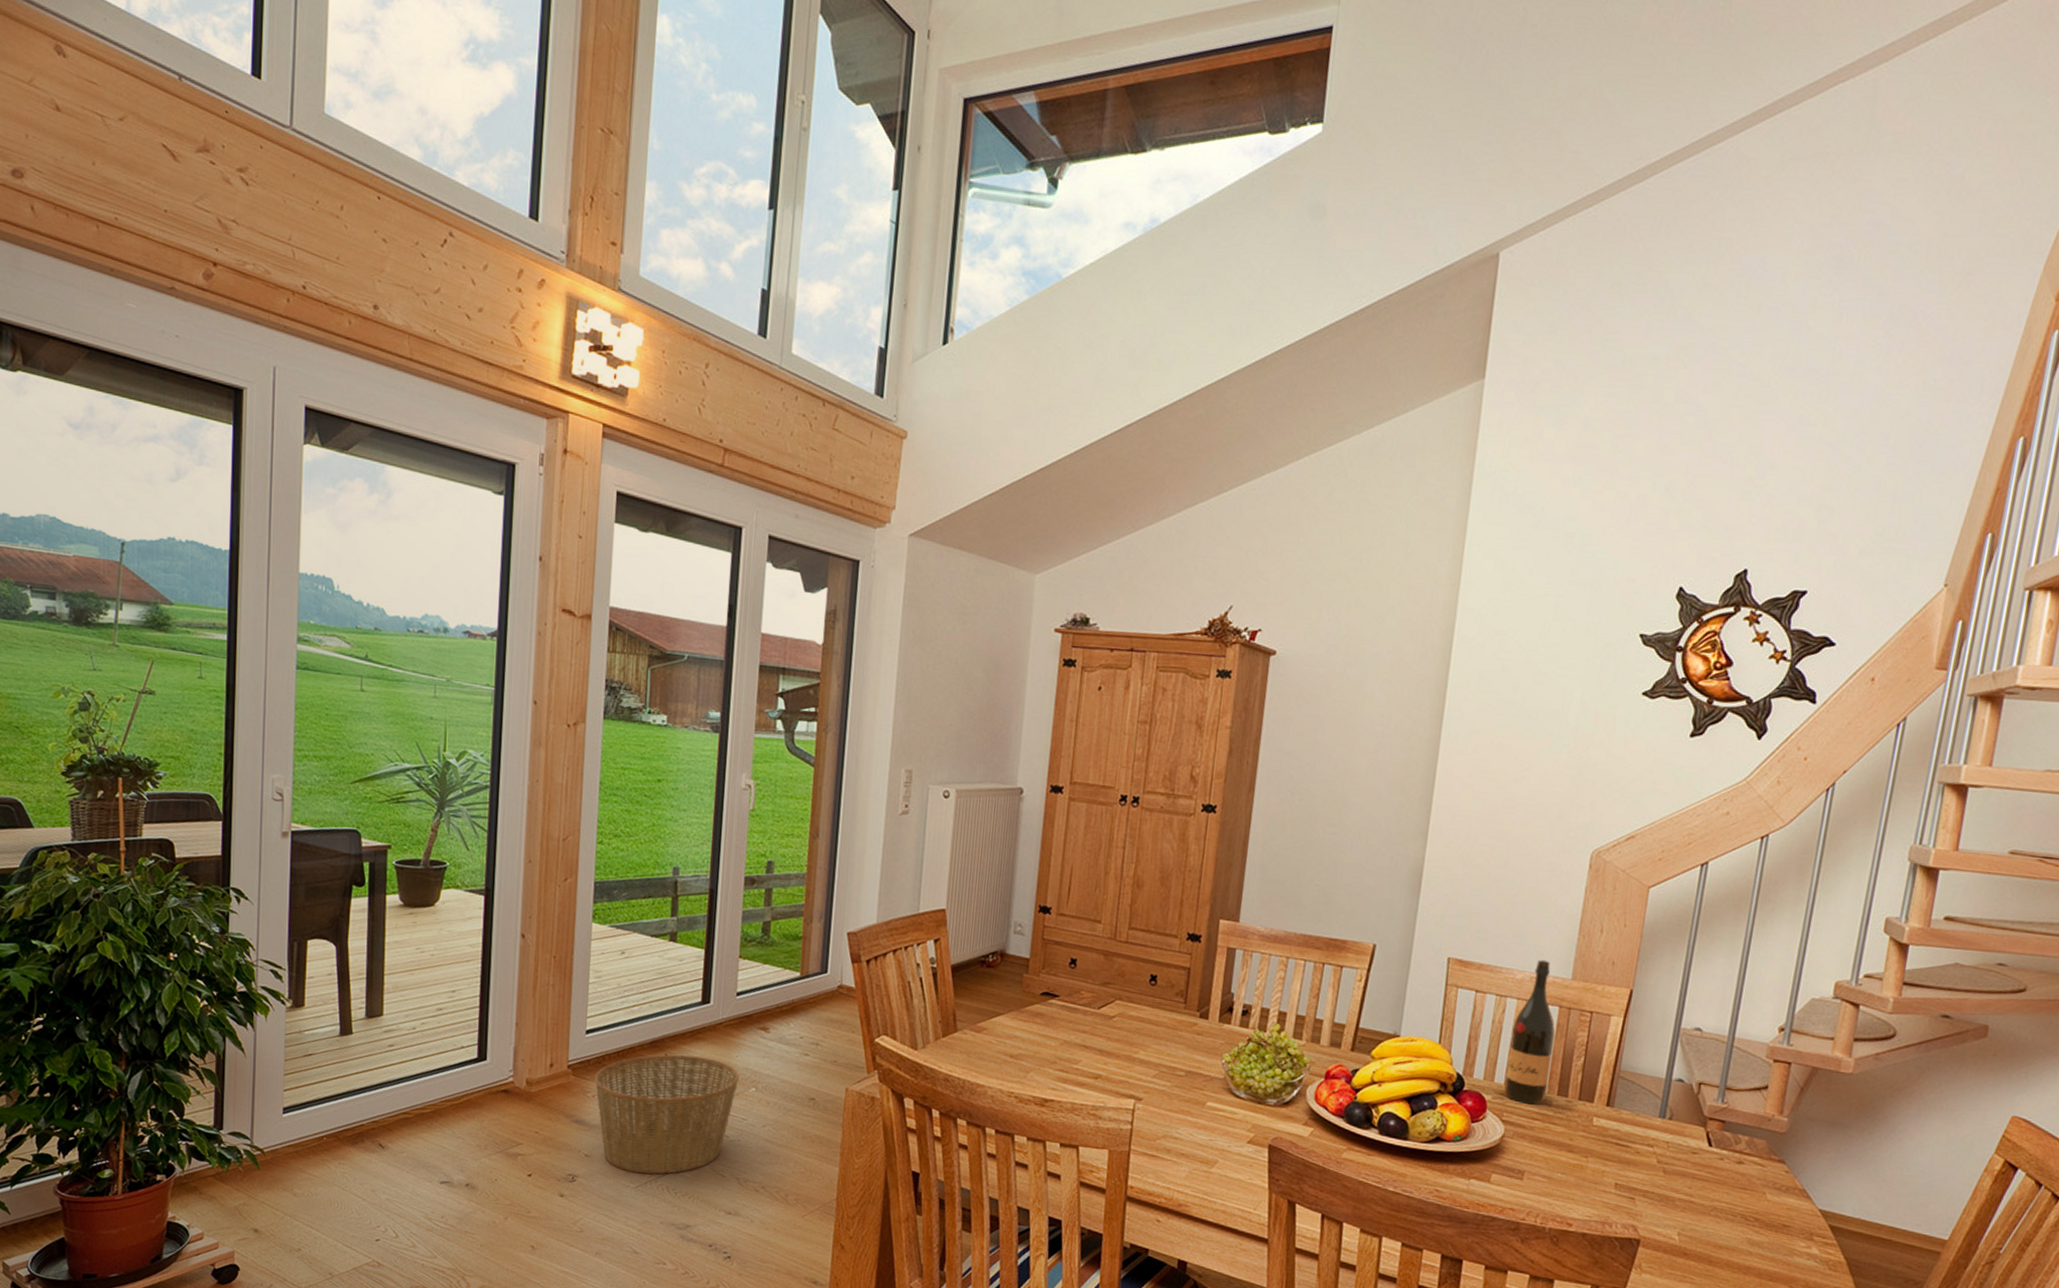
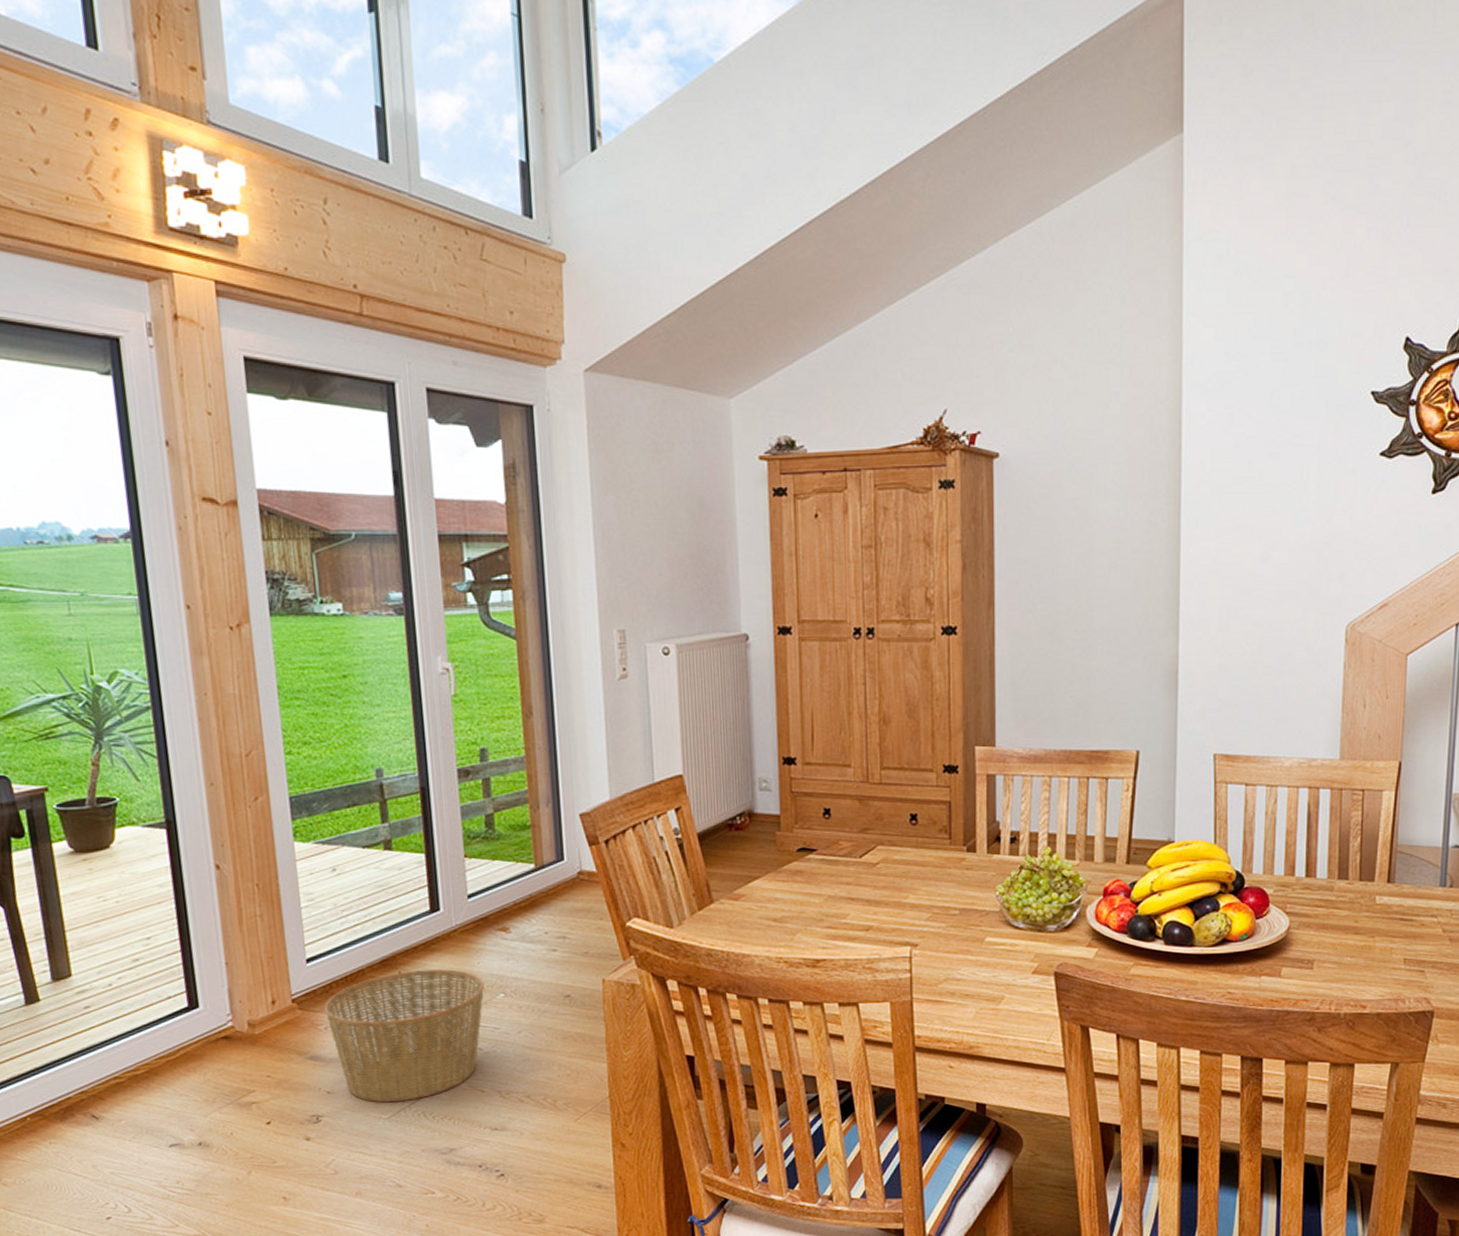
wine bottle: present [1504,959,1556,1105] -> none [1285,743,1330,892]

